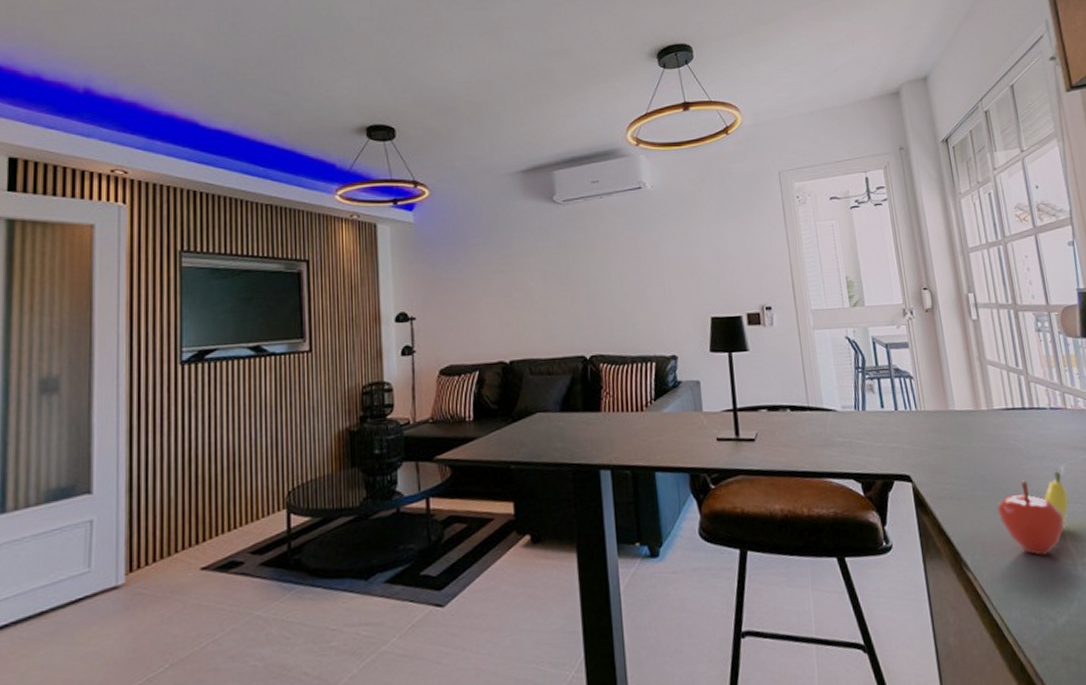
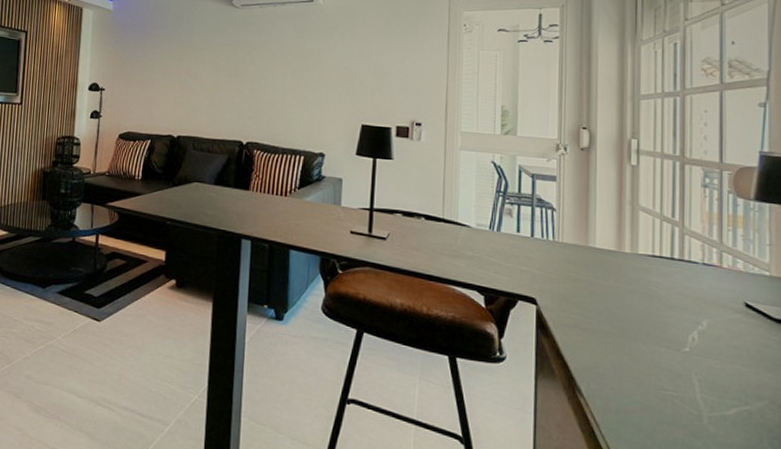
fruit: present [996,470,1069,556] -> none [623,324,707,400]

